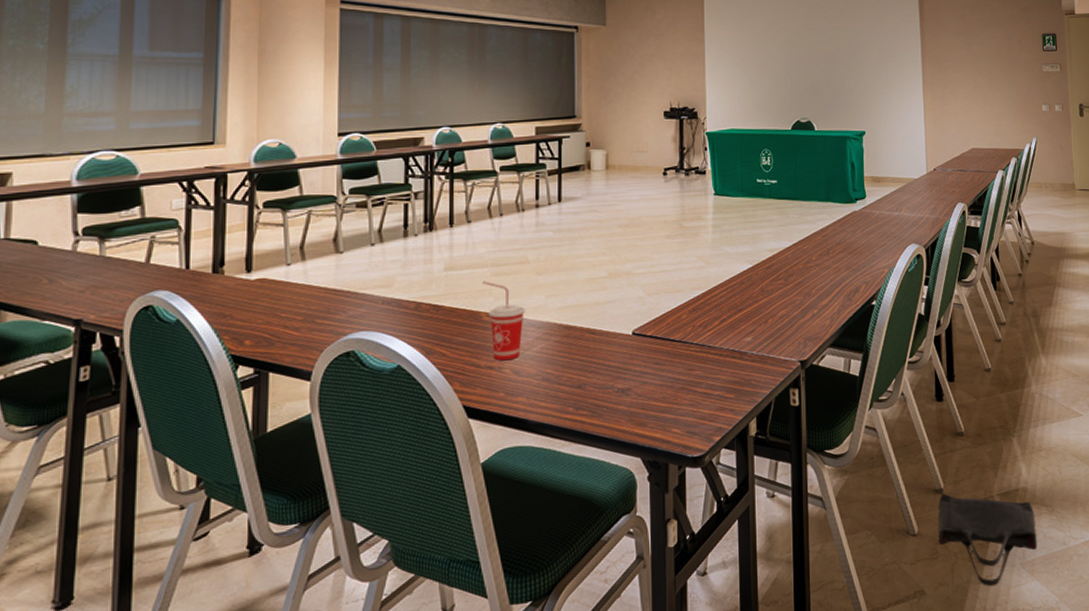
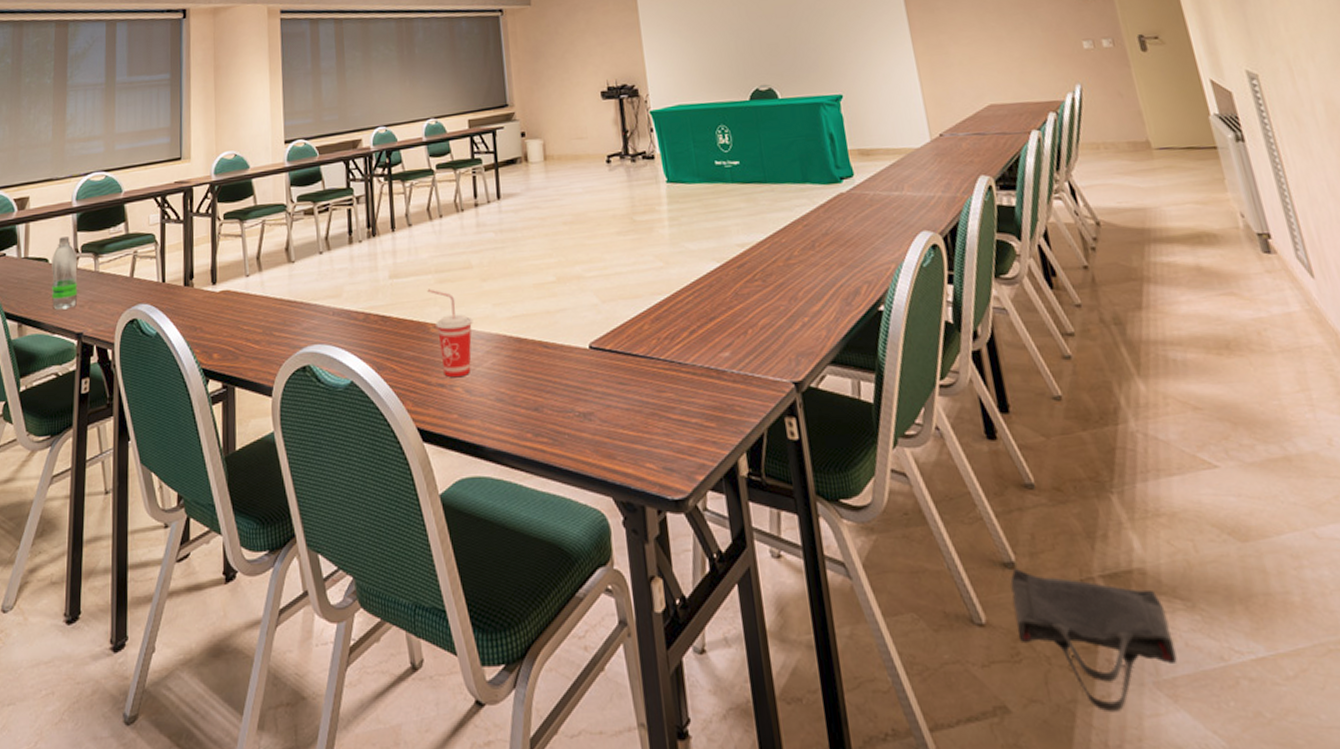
bottle: none [42,218,77,297] -> present [52,236,78,312]

